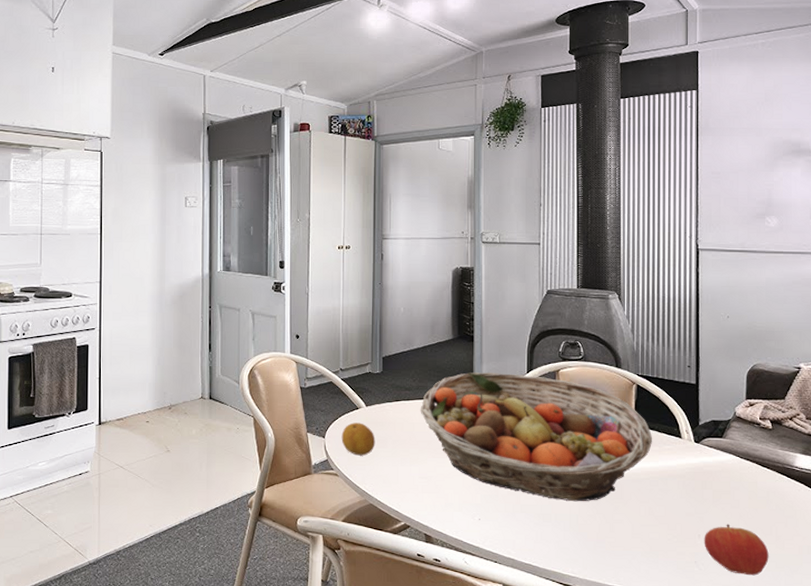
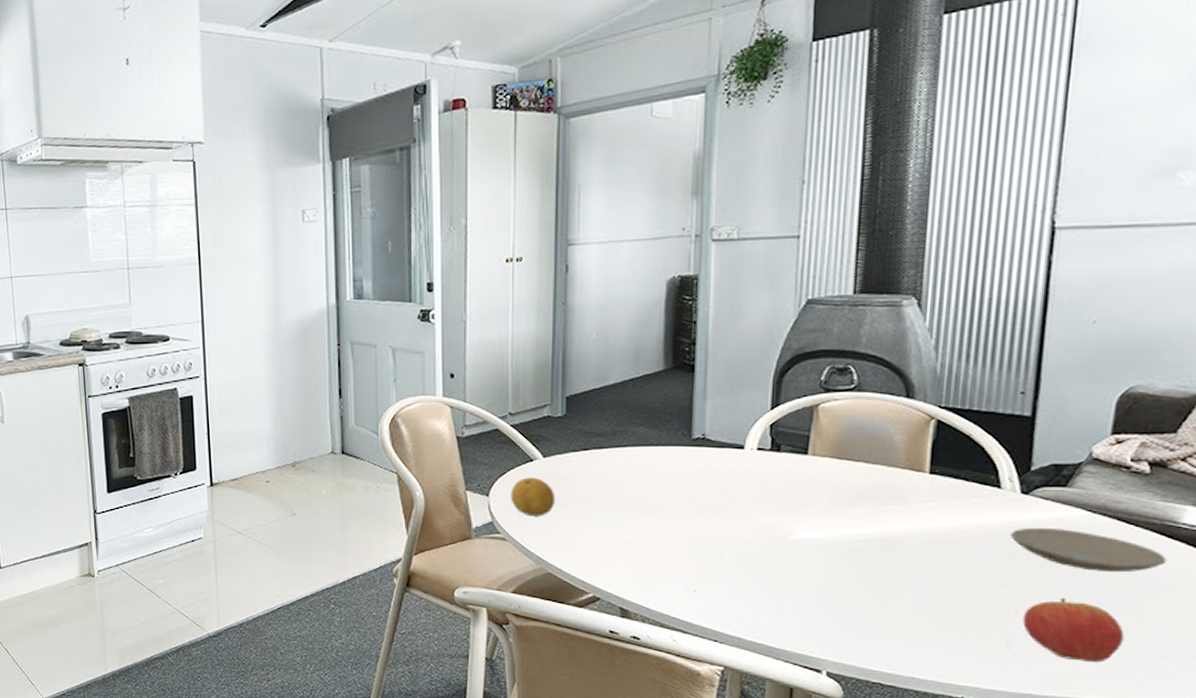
fruit basket: present [420,372,652,502] -> none [616,411,955,570]
plate: none [690,468,789,504] -> present [1010,527,1167,573]

